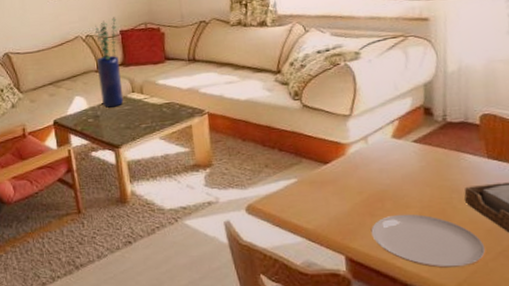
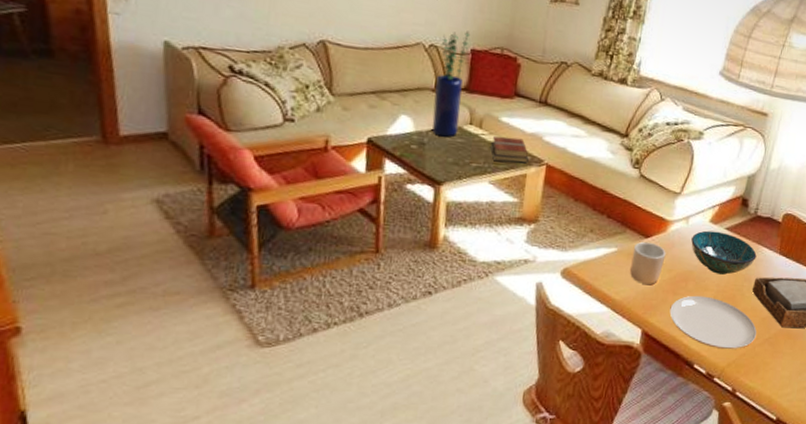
books: none [153,95,191,120] -> present [489,136,529,164]
mug: none [314,167,352,211] -> present [630,241,666,285]
bowl: none [375,145,460,190] -> present [691,230,757,275]

